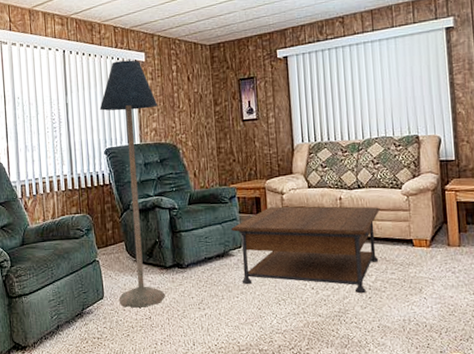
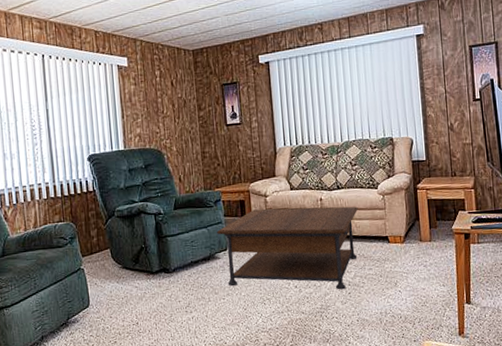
floor lamp: present [100,60,165,308] -> none [82,65,152,314]

